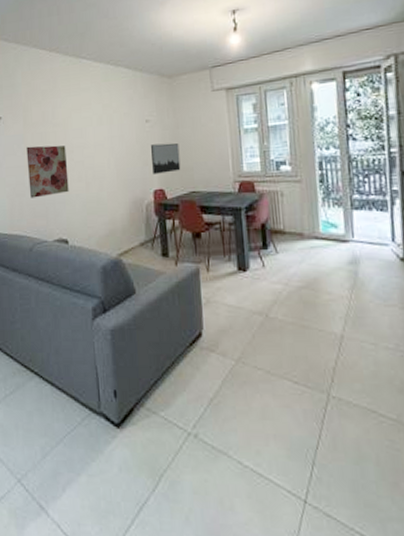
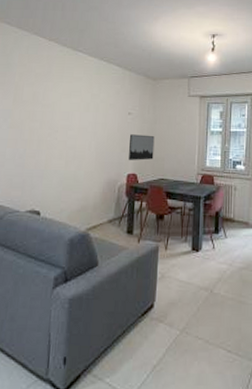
wall art: present [26,145,69,198] -> none [9,121,51,170]

